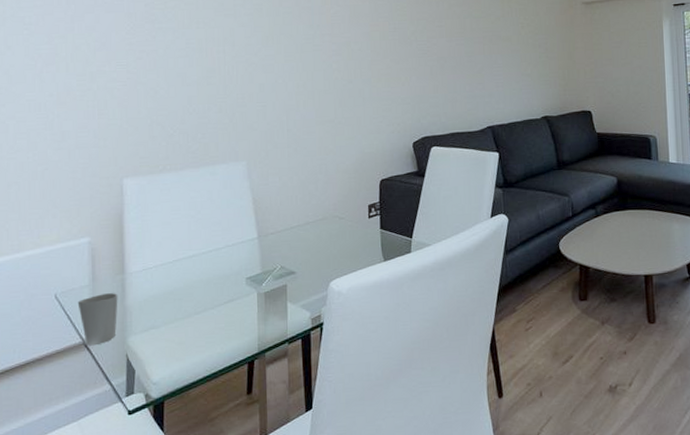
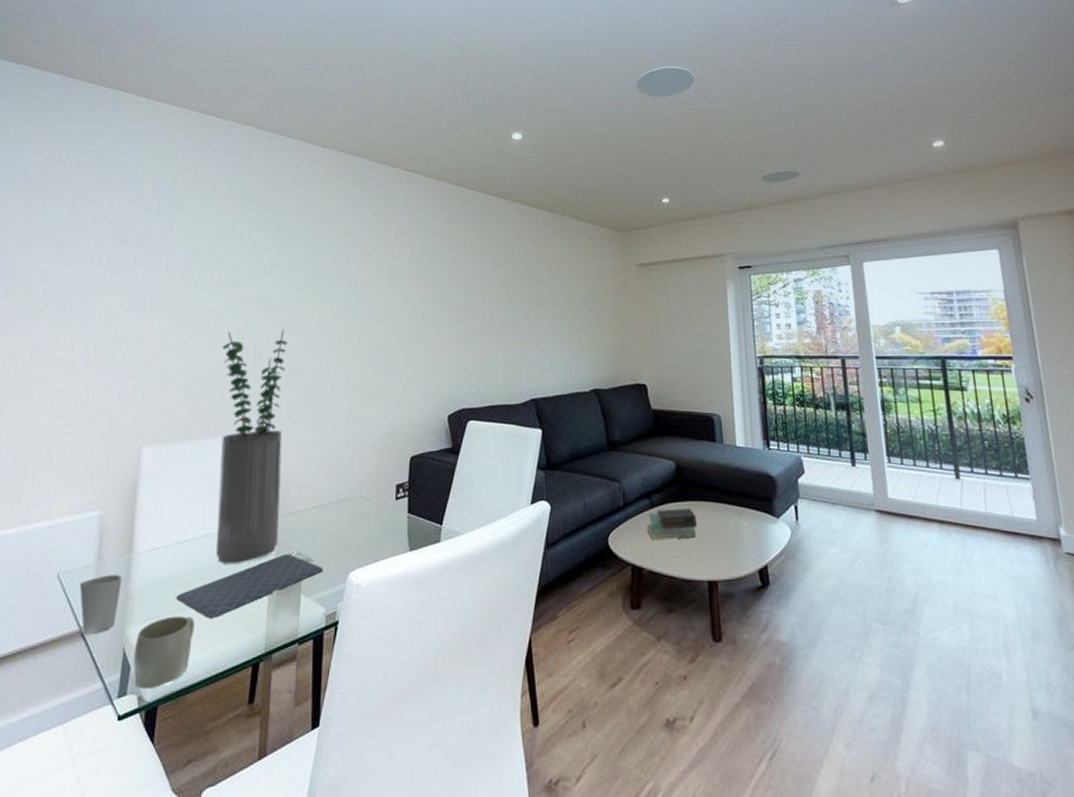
mug: none [136,325,191,387] -> present [133,616,195,688]
placemat: none [171,268,307,326] -> present [176,554,324,618]
vase: none [193,67,262,279] -> present [216,329,288,564]
books: none [592,215,636,244] -> present [646,508,698,540]

